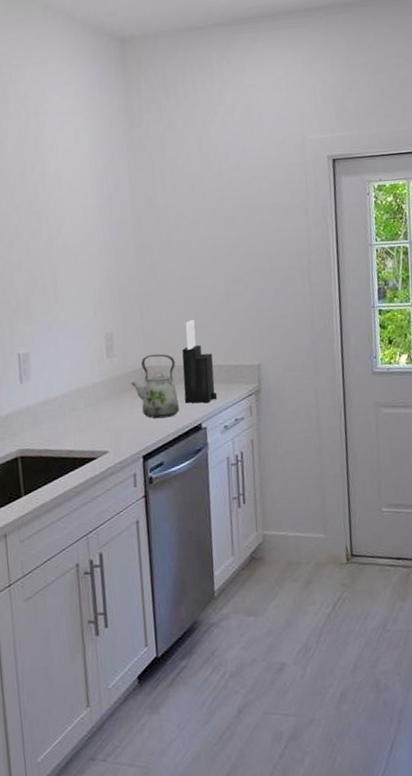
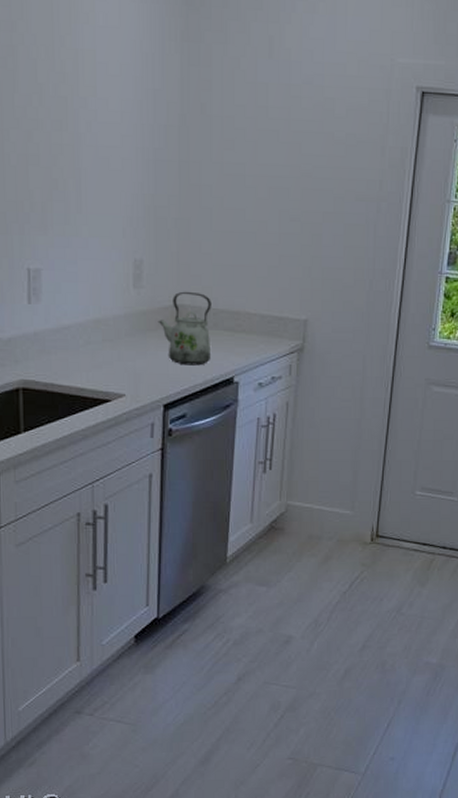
knife block: present [182,319,218,404] -> none [217,257,255,354]

